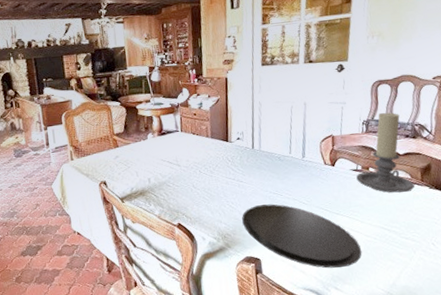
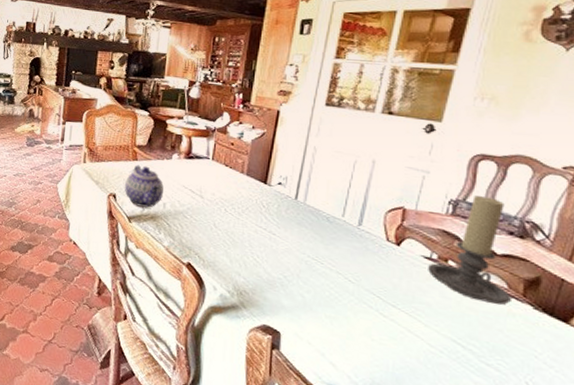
teapot: none [112,150,146,187] -> present [125,165,164,208]
plate: present [242,204,362,269] -> none [266,267,419,377]

